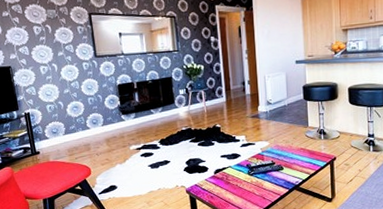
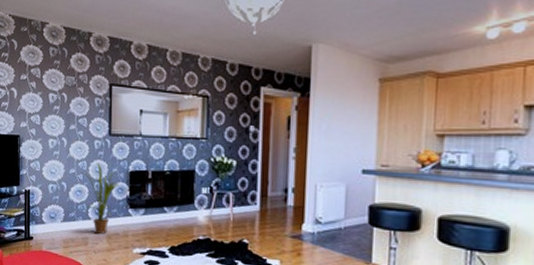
house plant: none [75,81,110,140] -> present [82,163,119,235]

